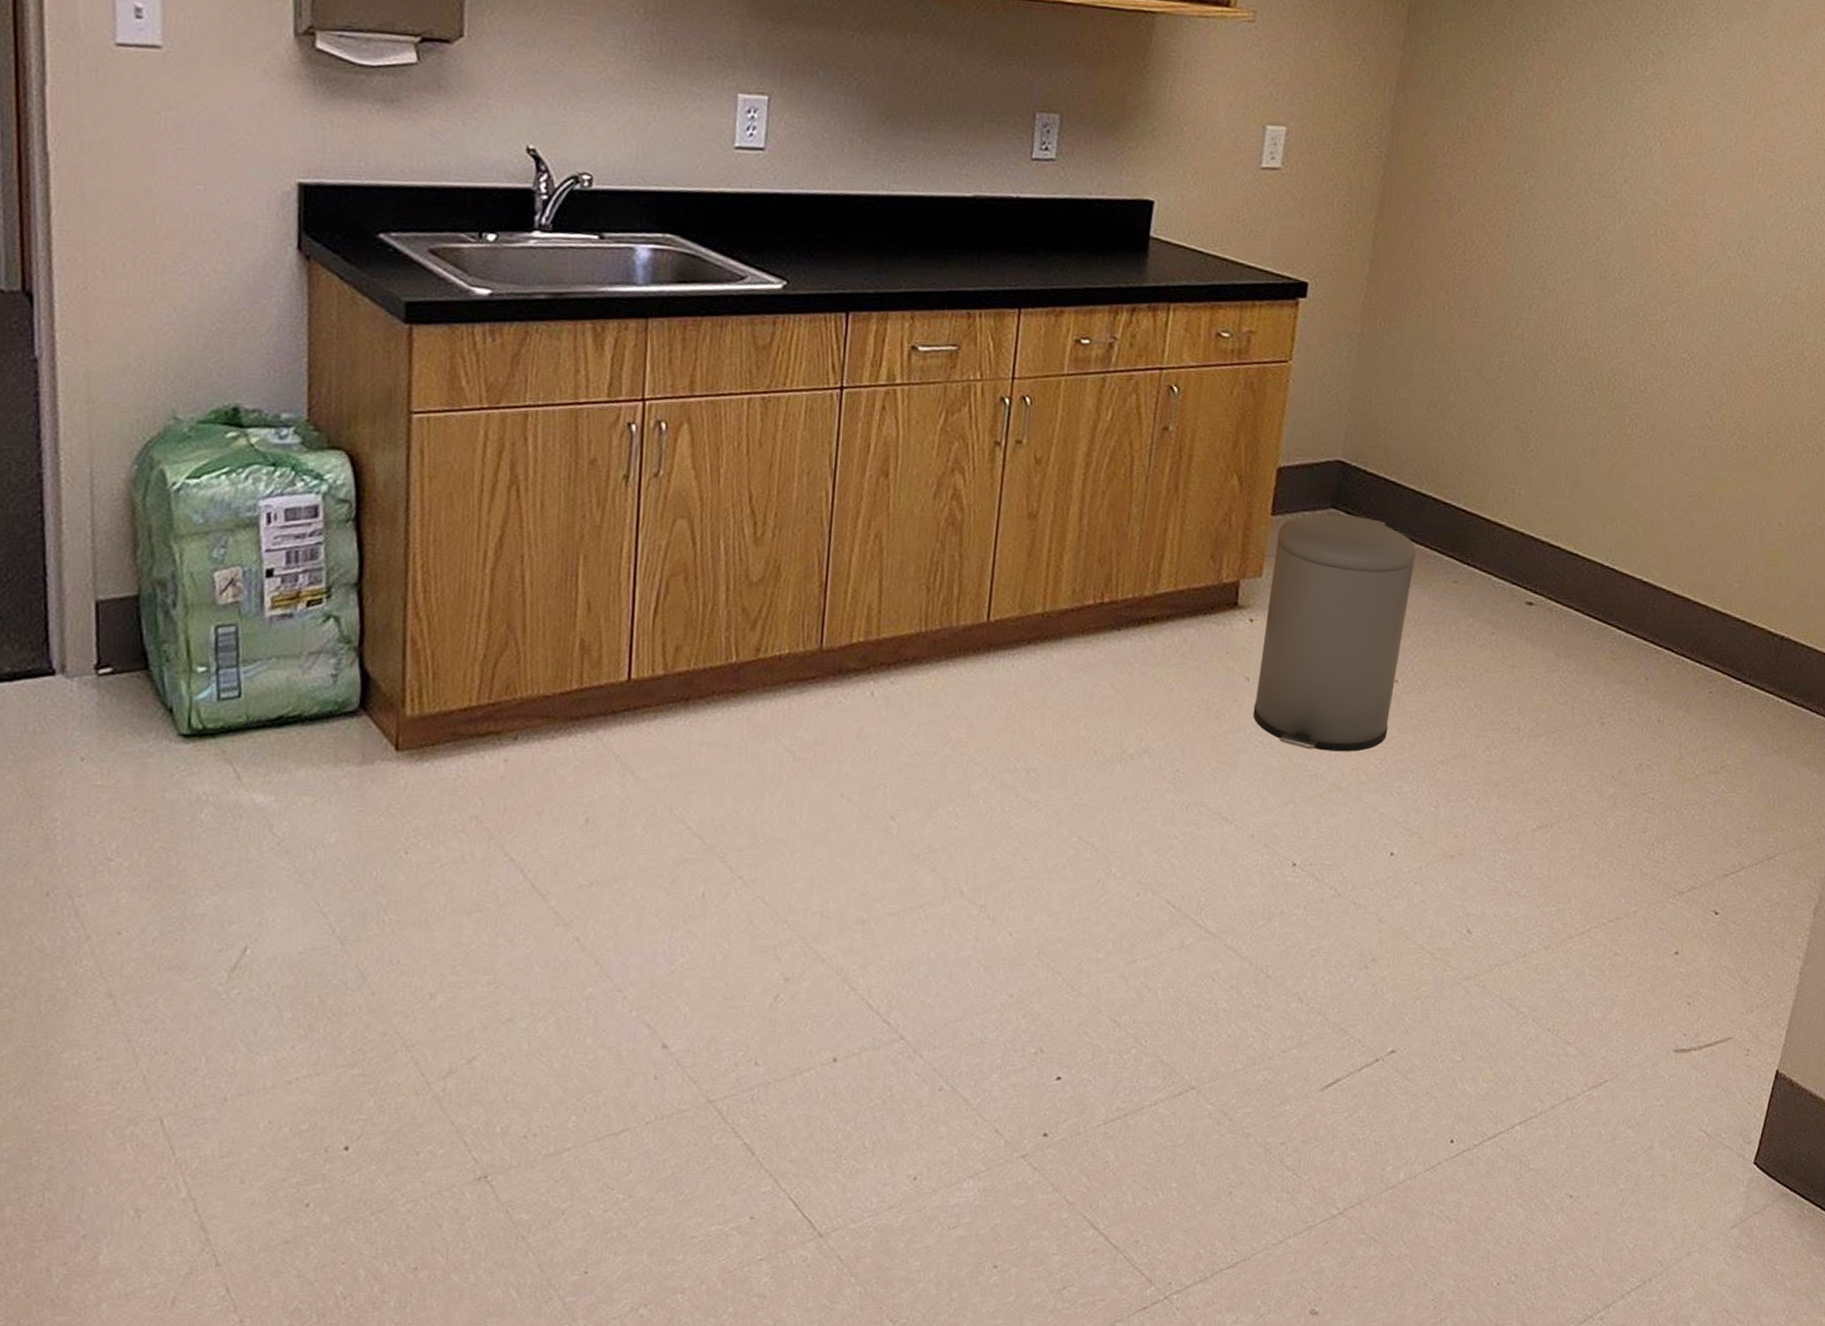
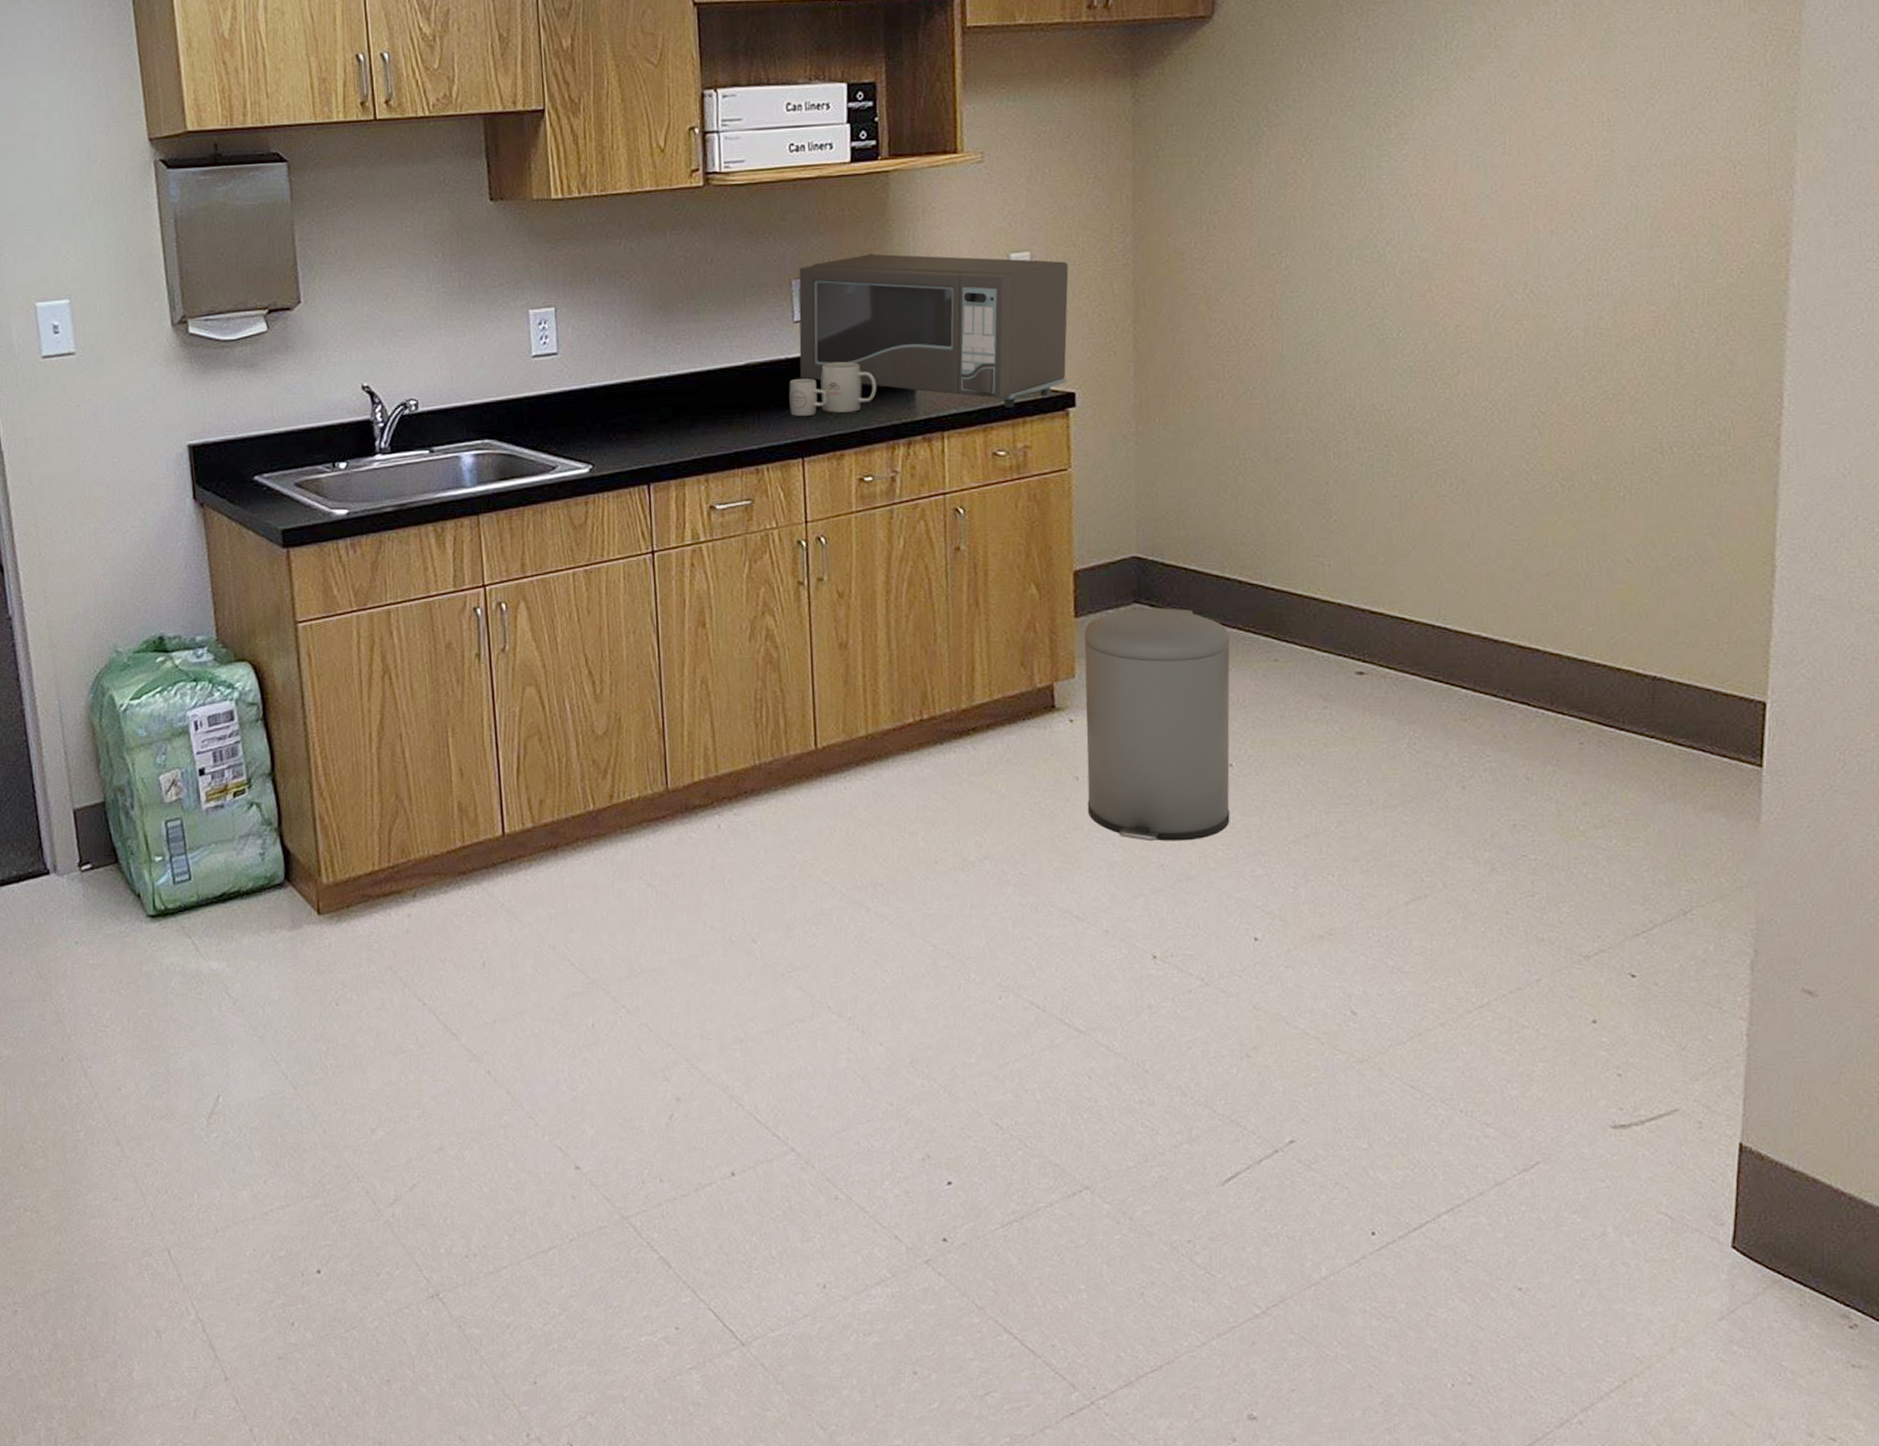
mug: none [1013,221,1057,265] -> present [788,378,828,417]
microwave: none [1030,98,1322,289] -> present [799,254,1069,409]
mug: none [1047,209,1109,268] -> present [819,361,877,413]

